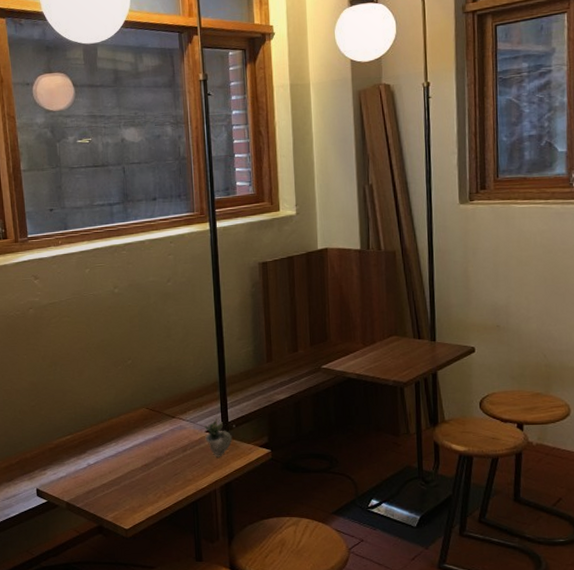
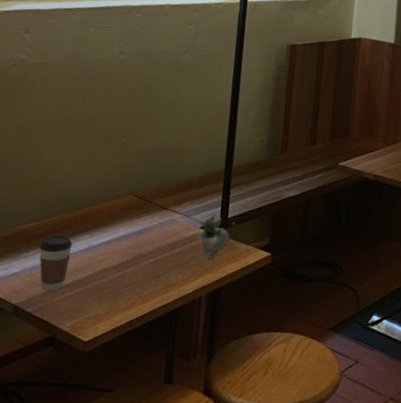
coffee cup: none [78,444,104,490] -> present [39,235,73,291]

